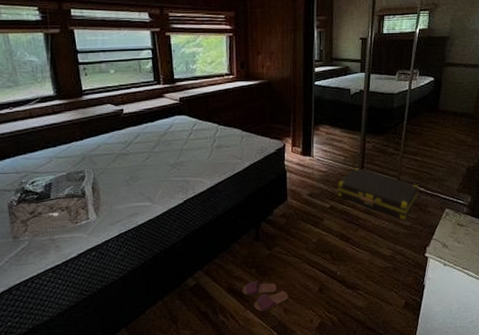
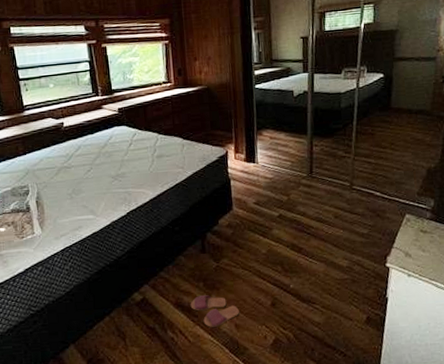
suitcase: present [337,168,419,220] -> none [285,173,375,227]

